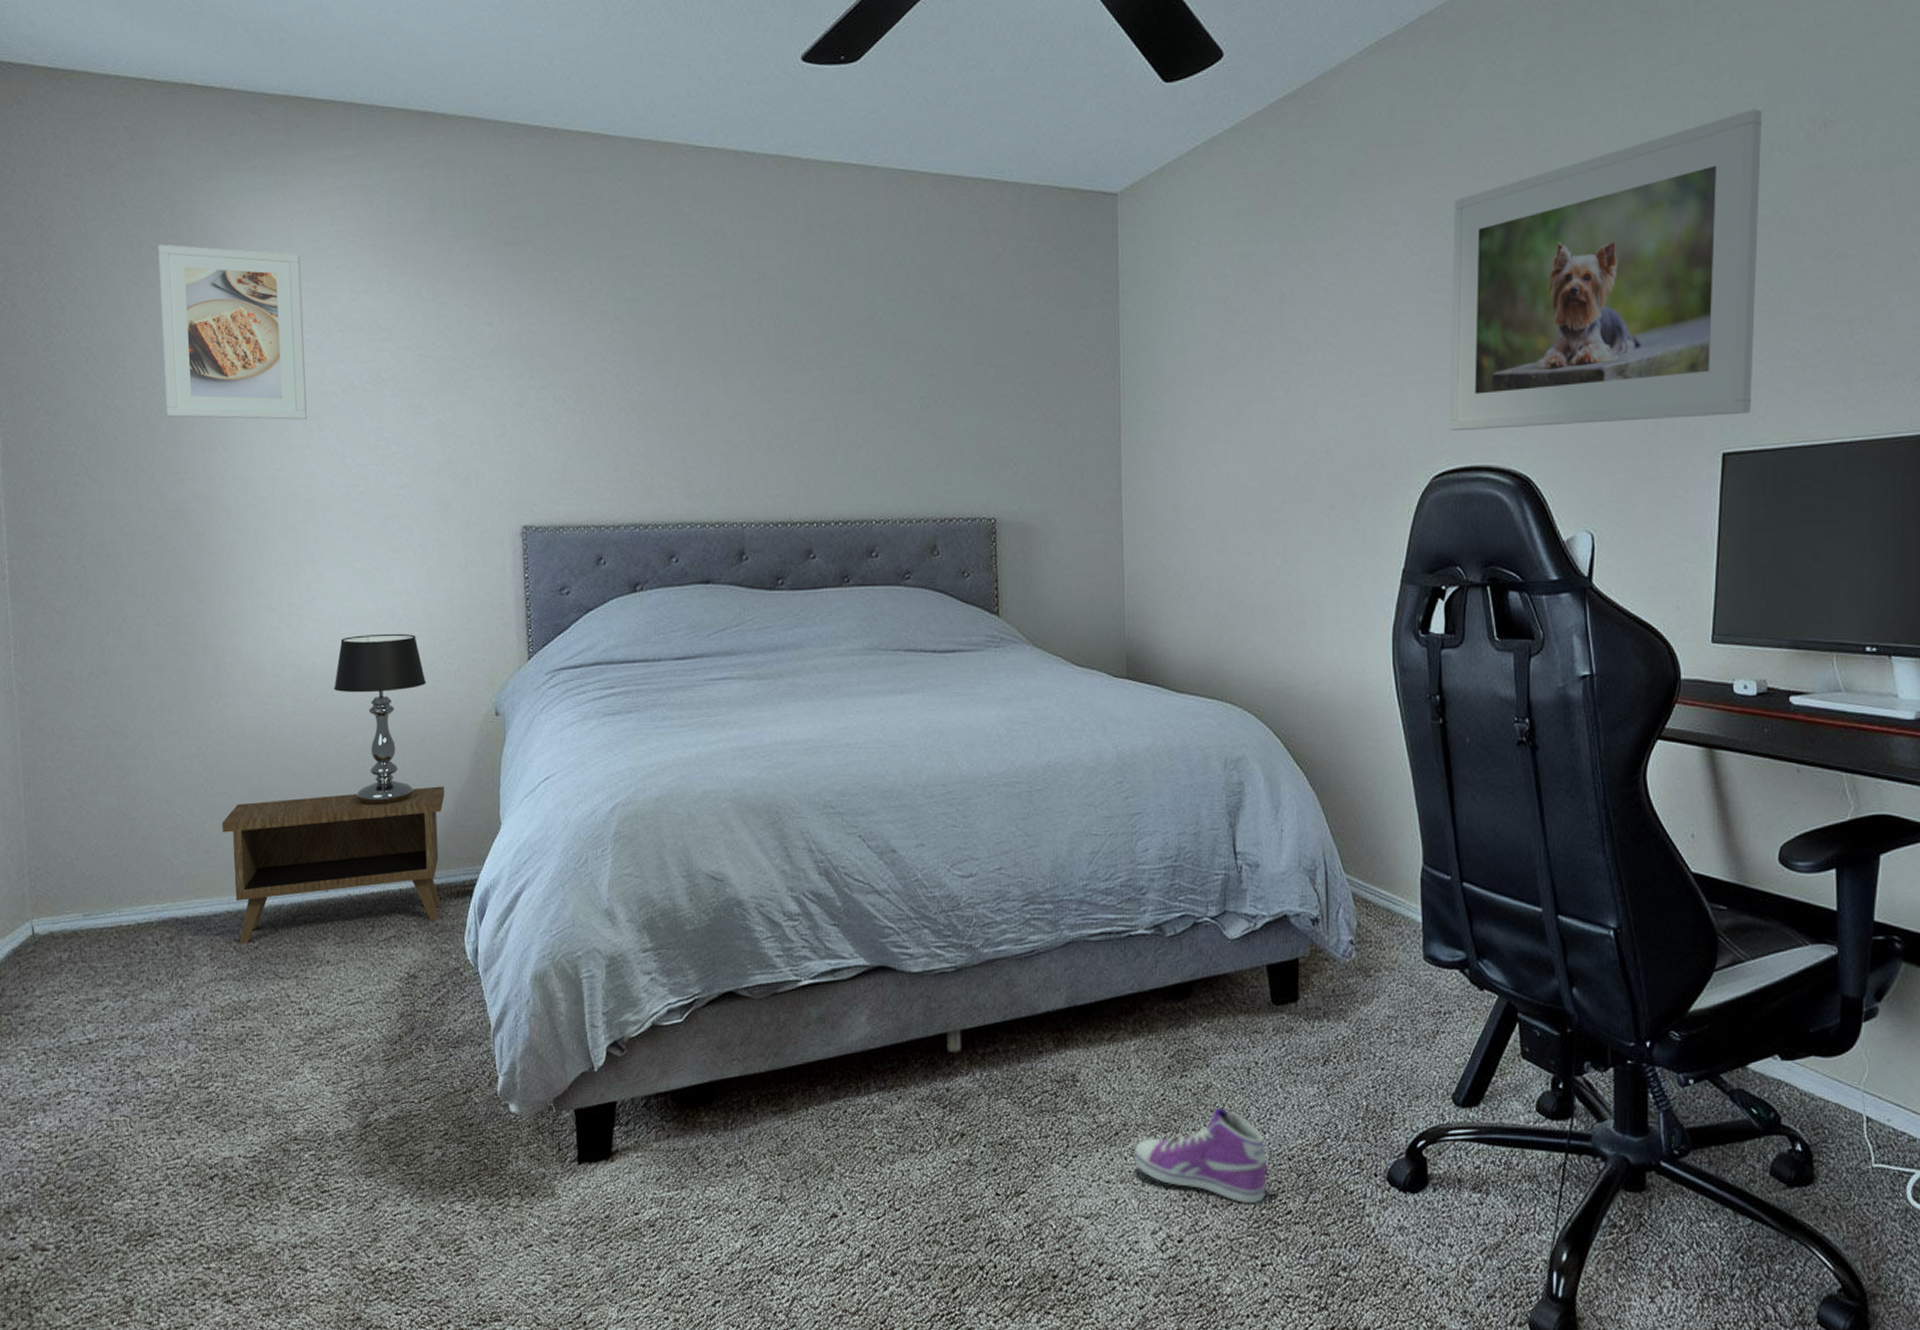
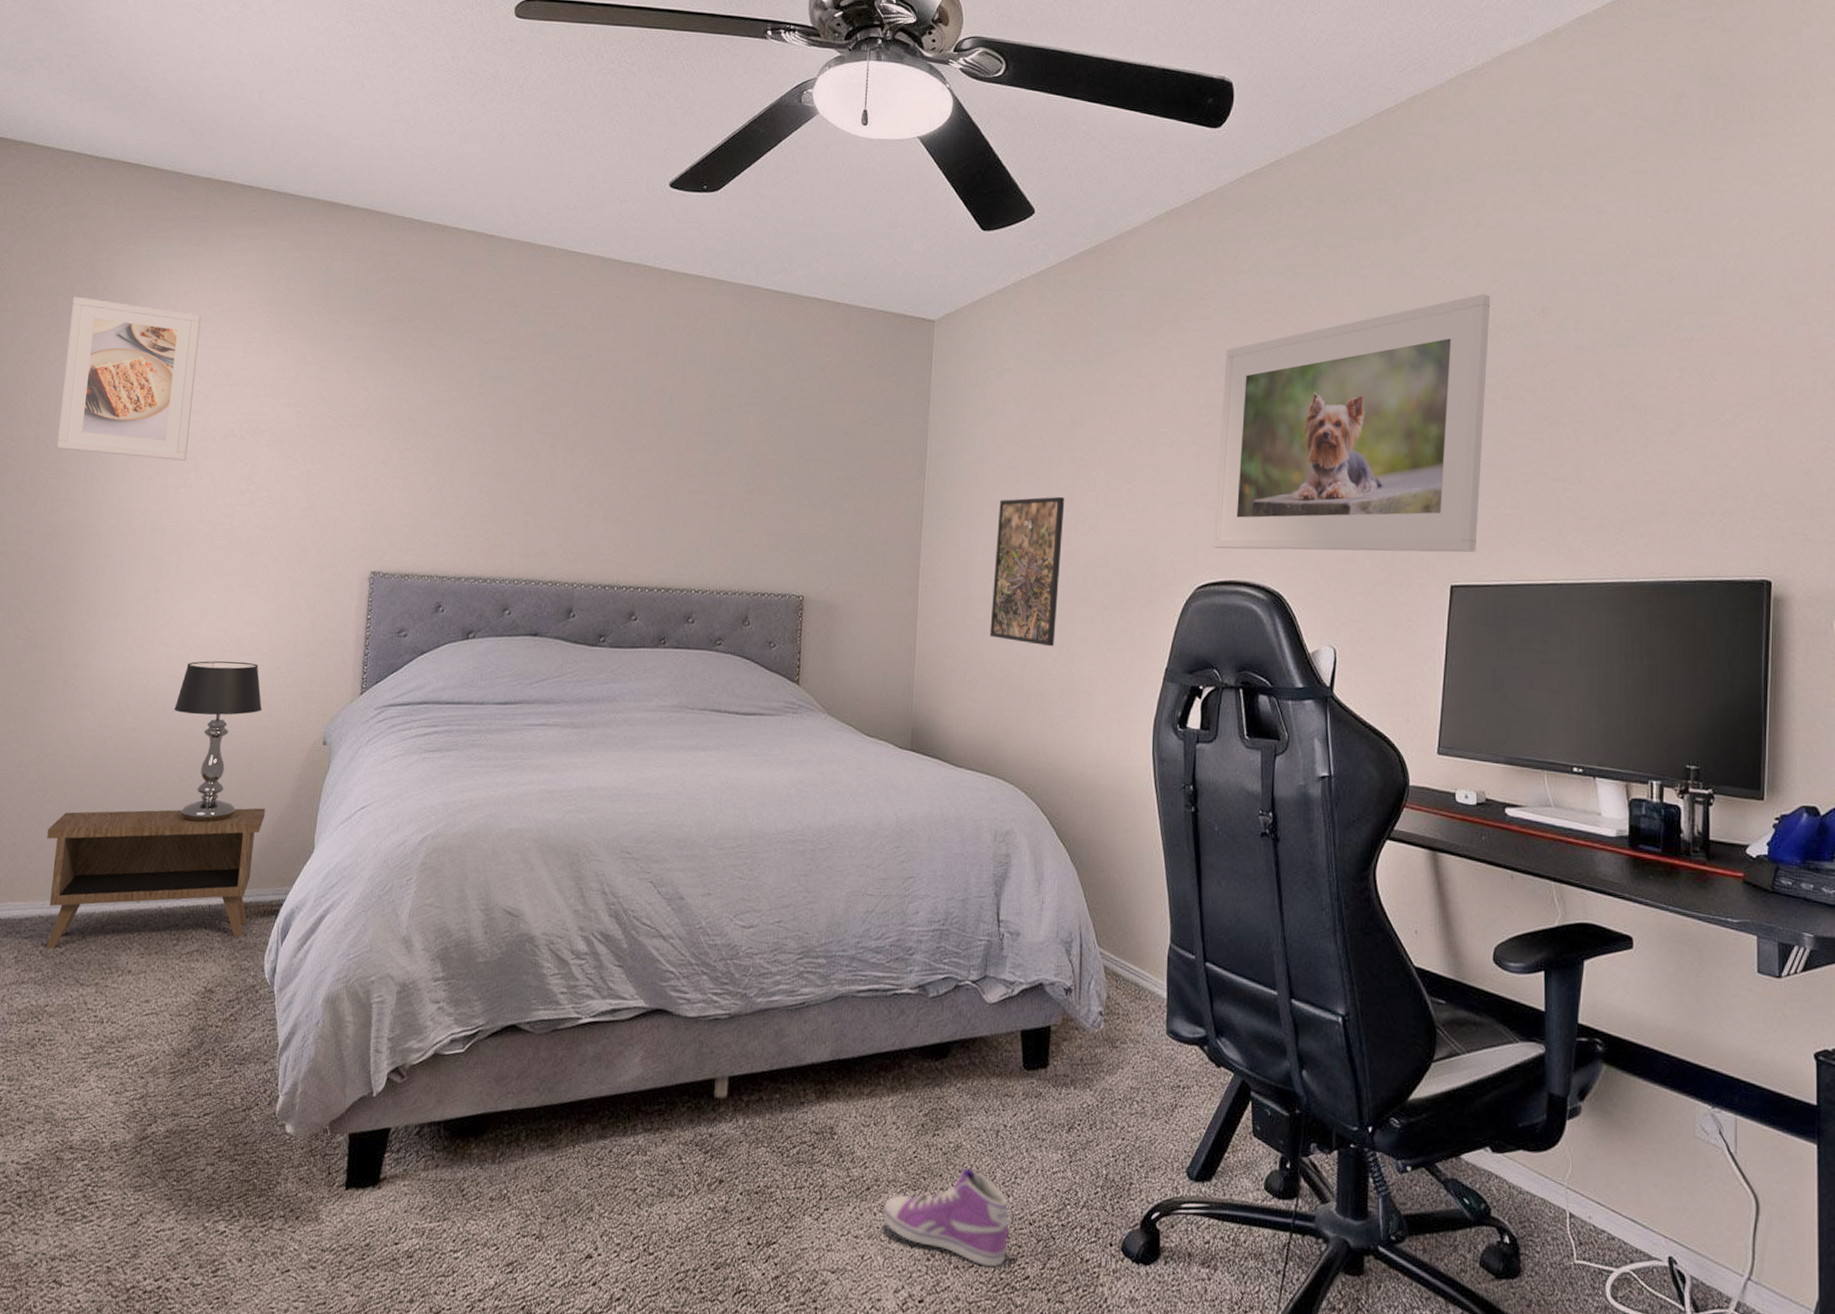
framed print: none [1204,385,1279,555] -> present [989,496,1065,647]

